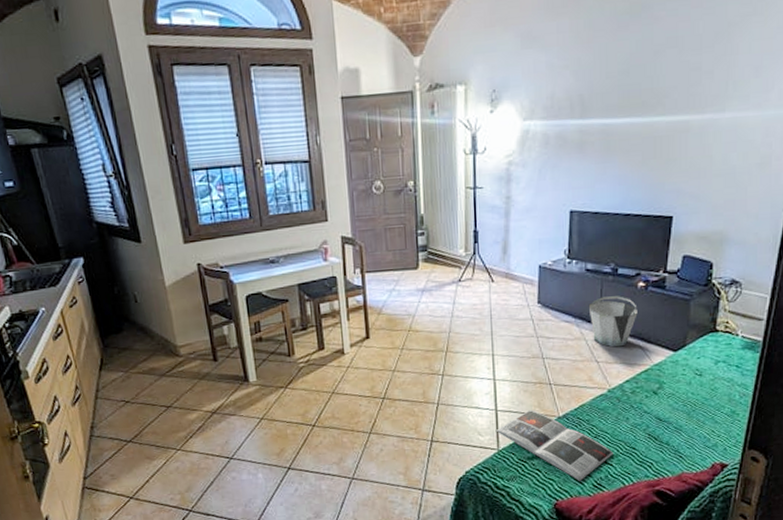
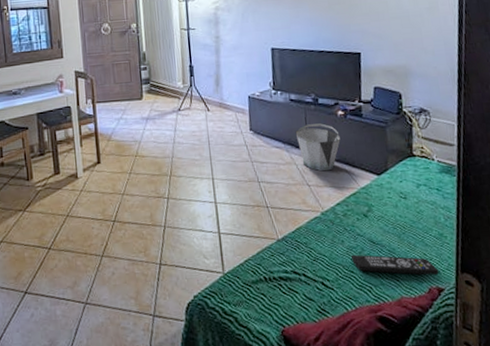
magazine: present [495,409,613,481] -> none [220,232,333,306]
remote control: none [635,431,725,452] -> present [351,254,439,275]

